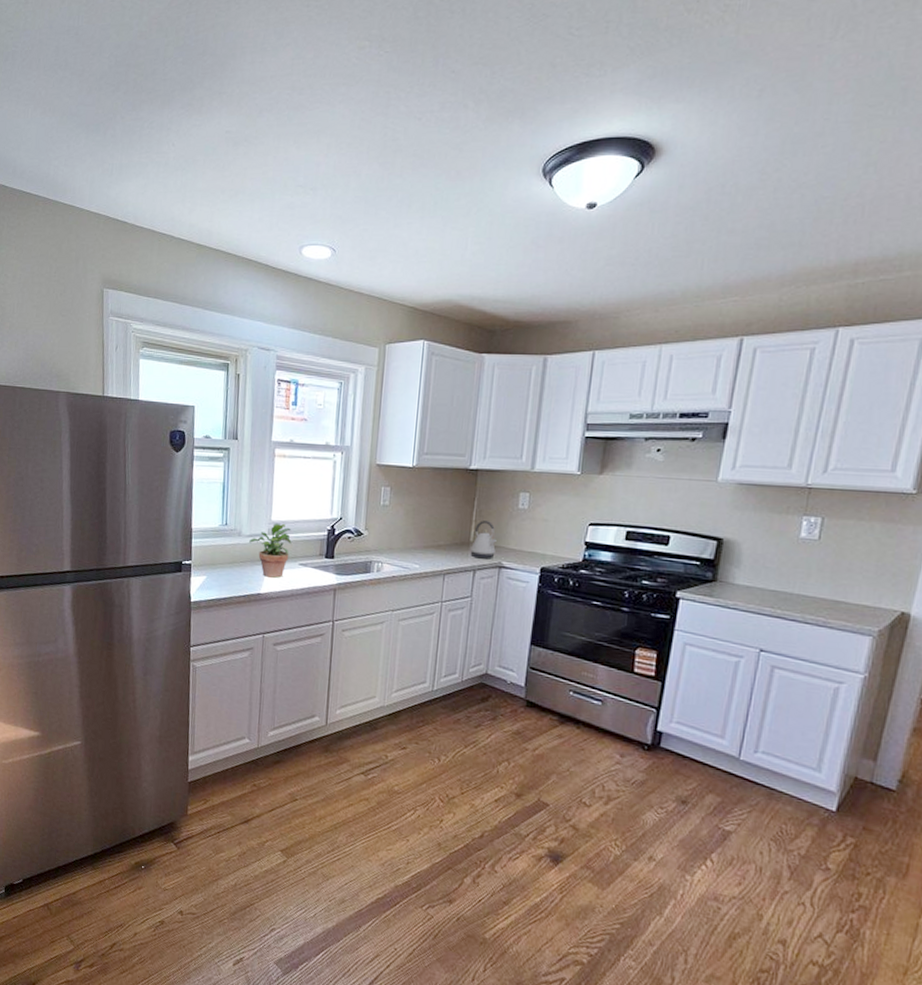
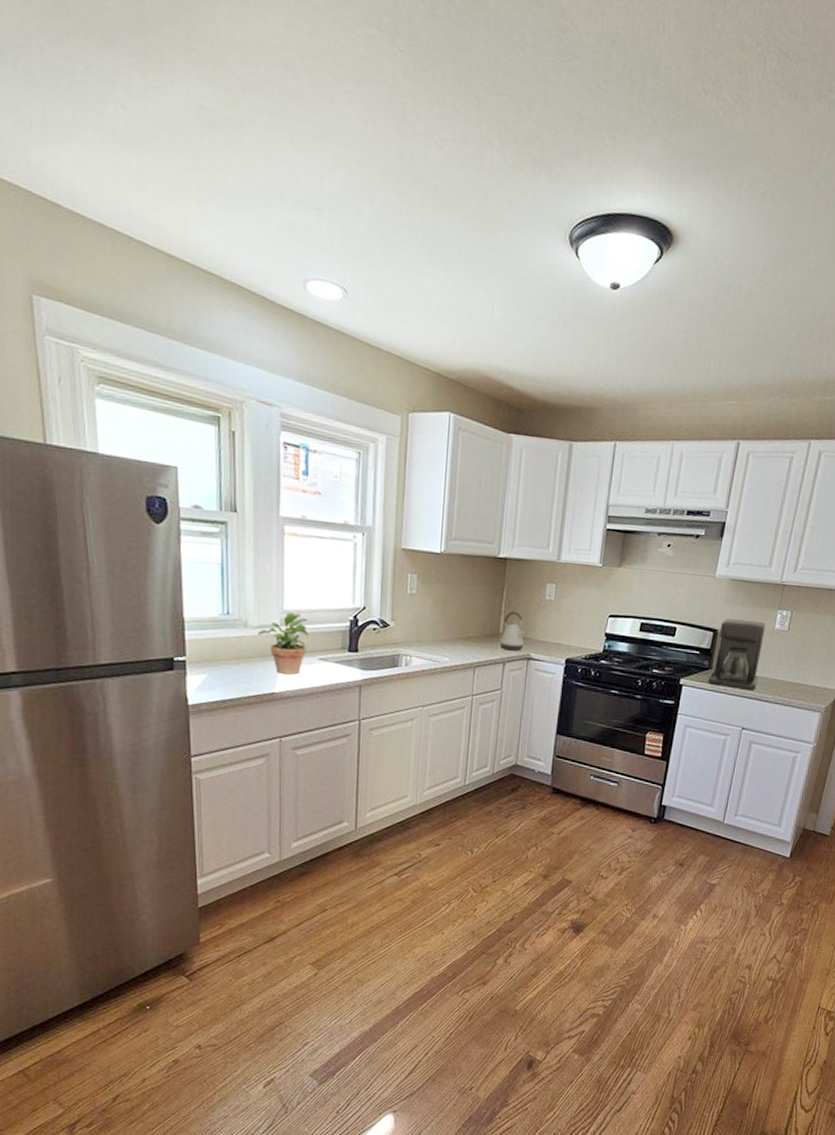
coffee maker: none [712,526,787,607] -> present [708,618,766,690]

